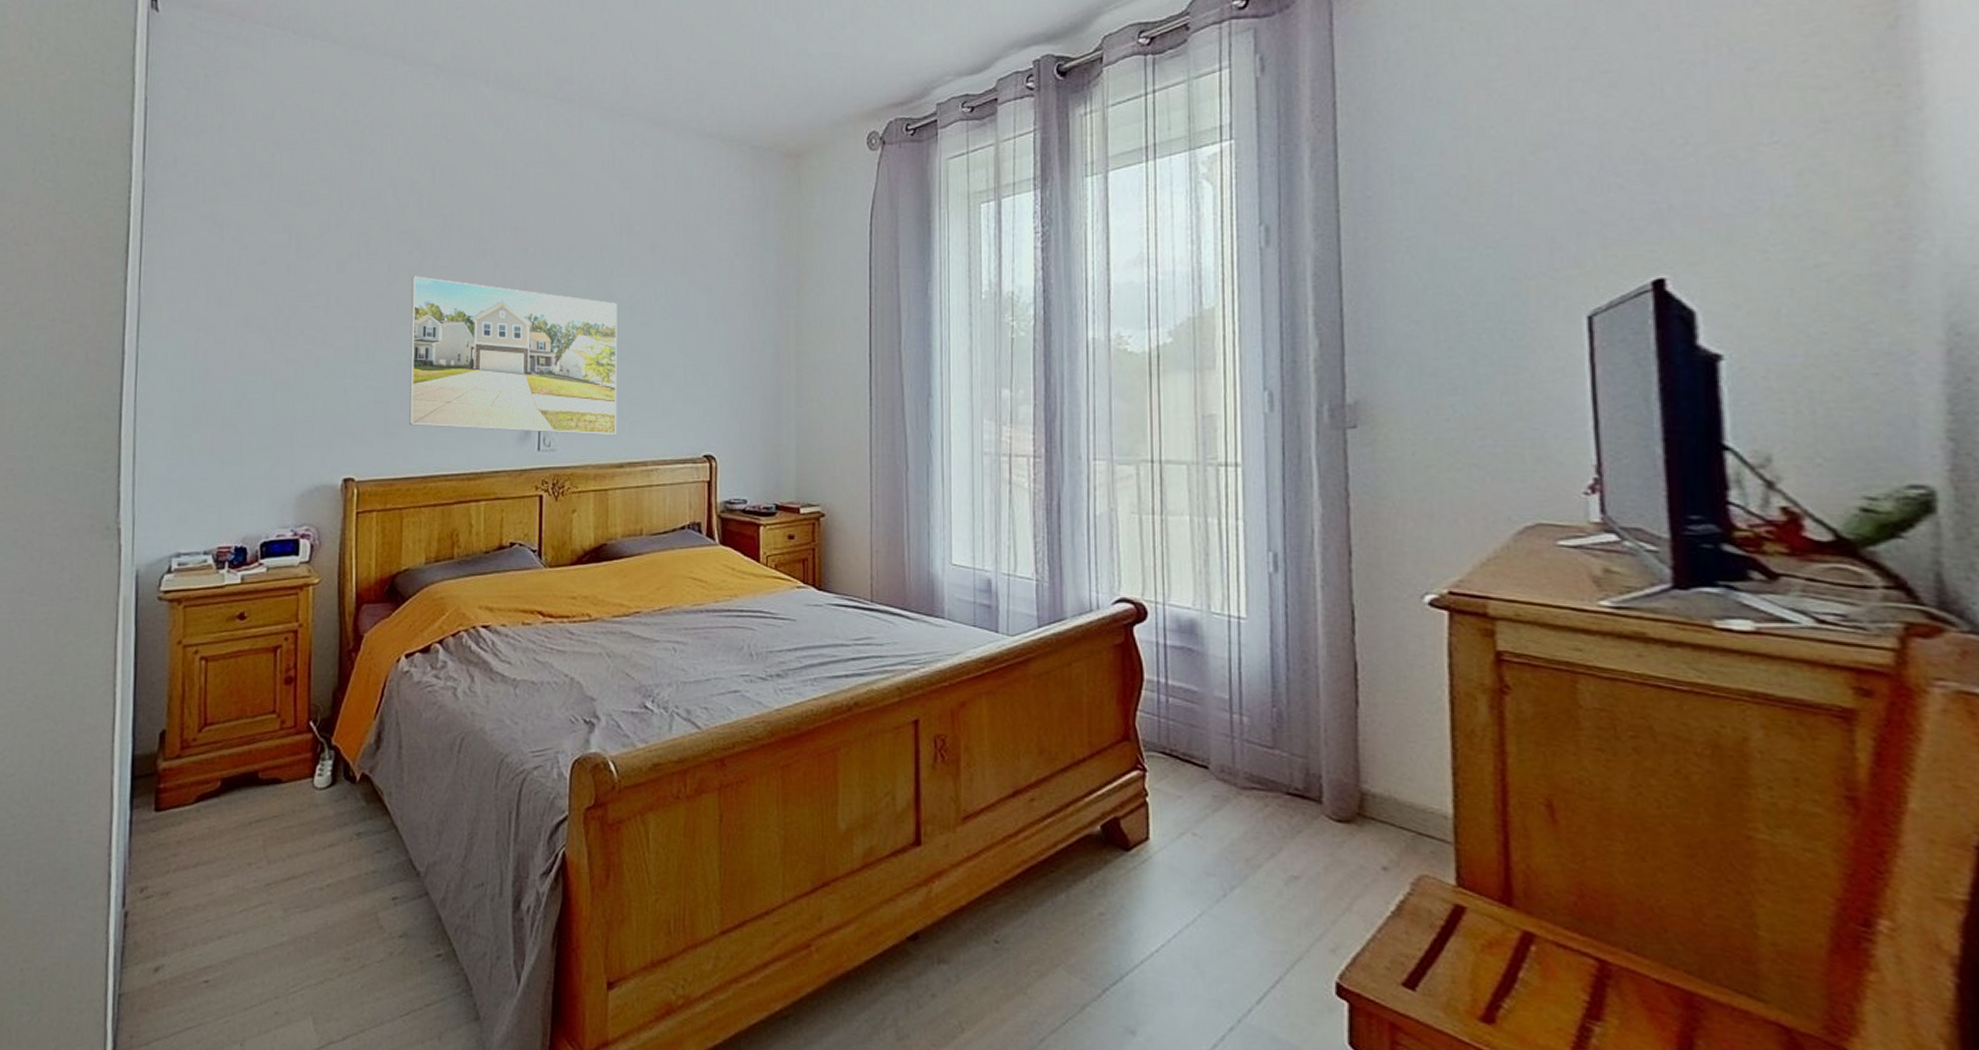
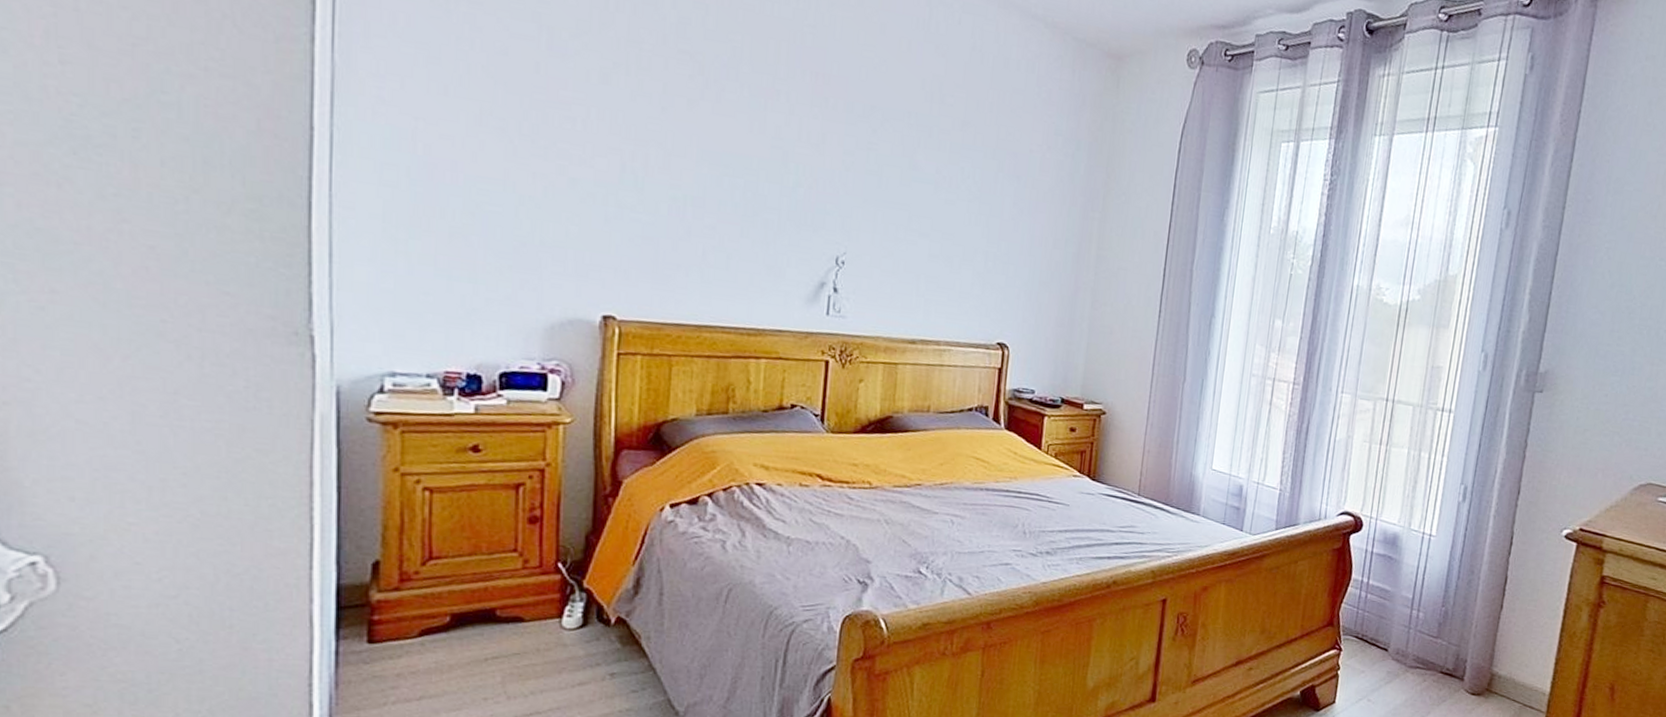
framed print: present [409,276,618,436] -> none [683,104,922,311]

